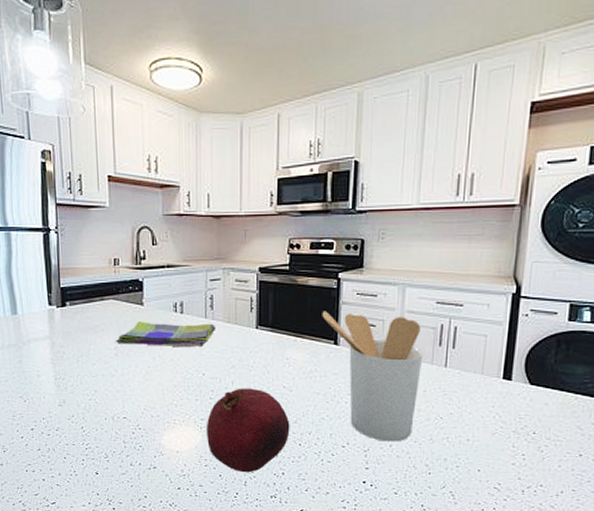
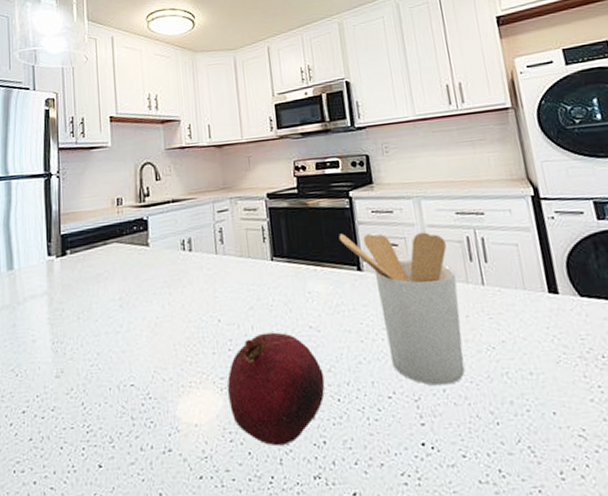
dish towel: present [116,321,215,346] -> none [120,259,228,293]

